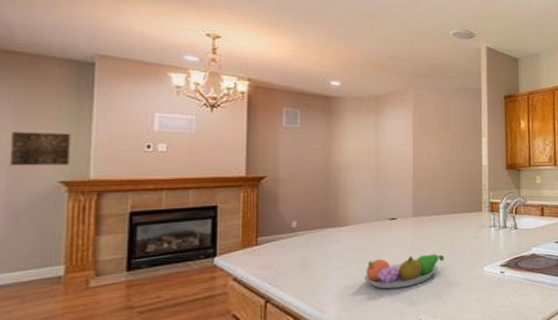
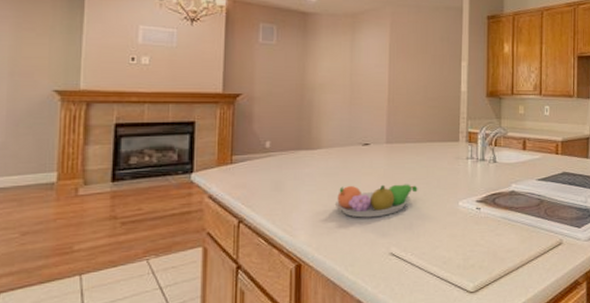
wall art: present [9,132,71,166] -> none [11,40,64,75]

